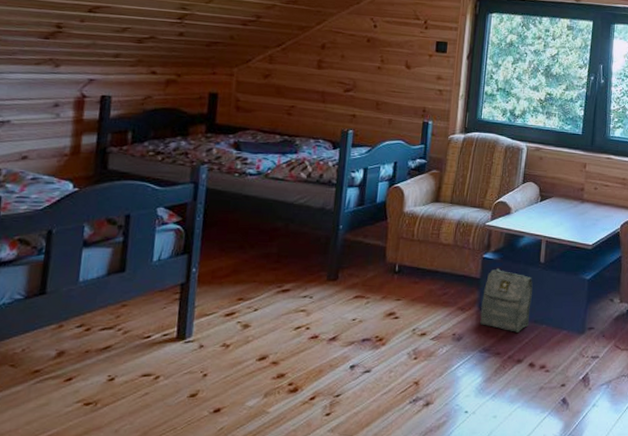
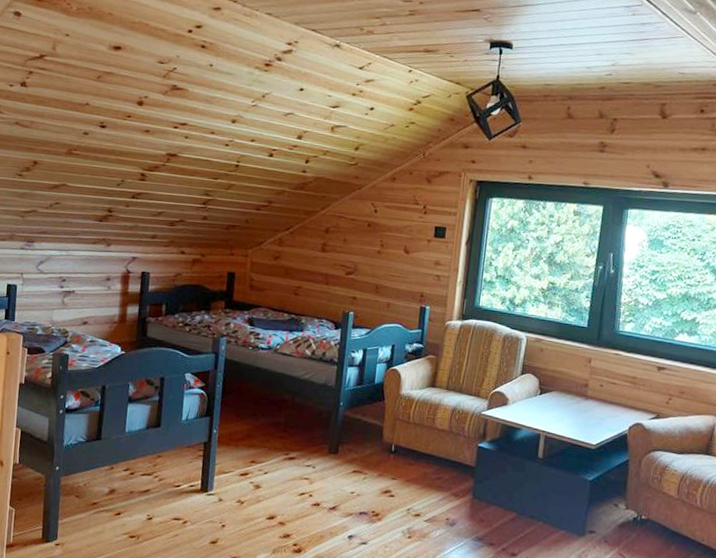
bag: present [480,268,533,332] -> none [474,459,530,526]

